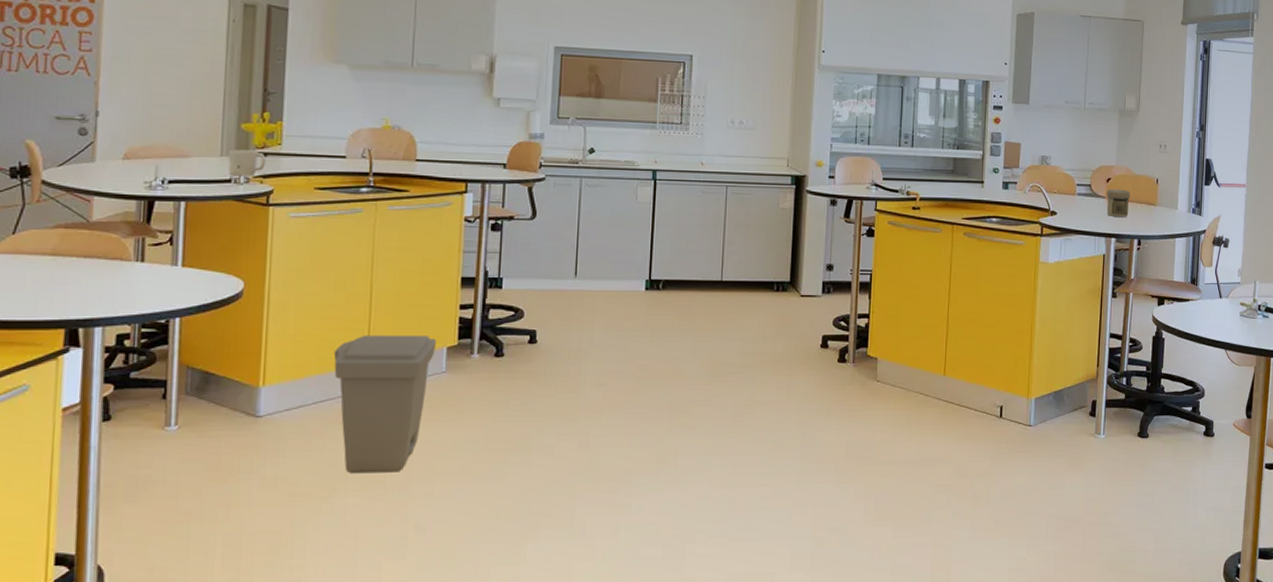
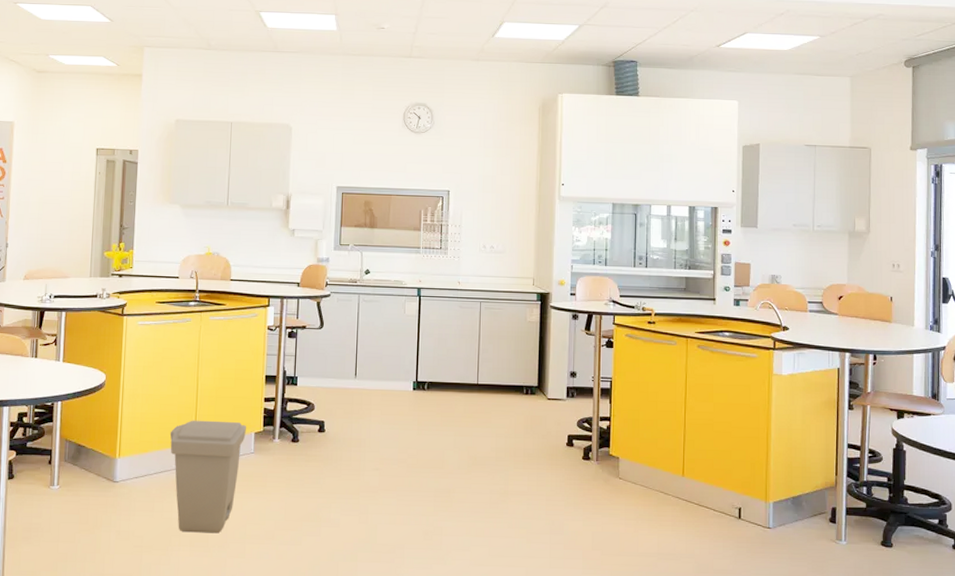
mug: present [228,149,266,176] -> none [95,272,121,293]
jar: present [1106,189,1130,217] -> none [839,307,863,333]

